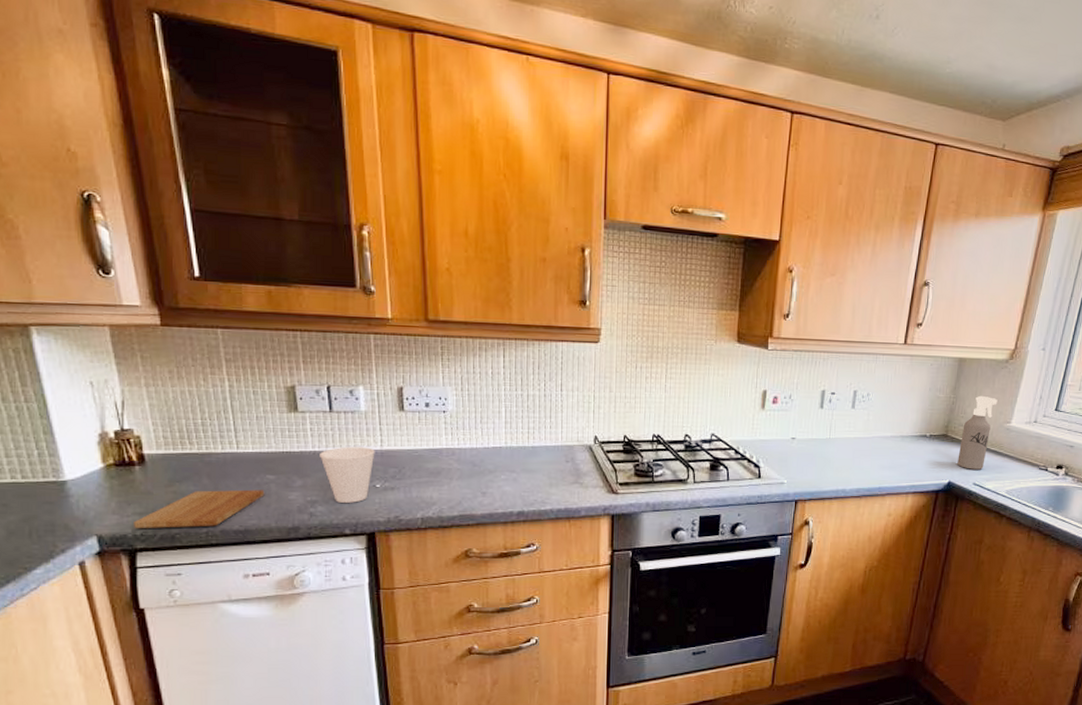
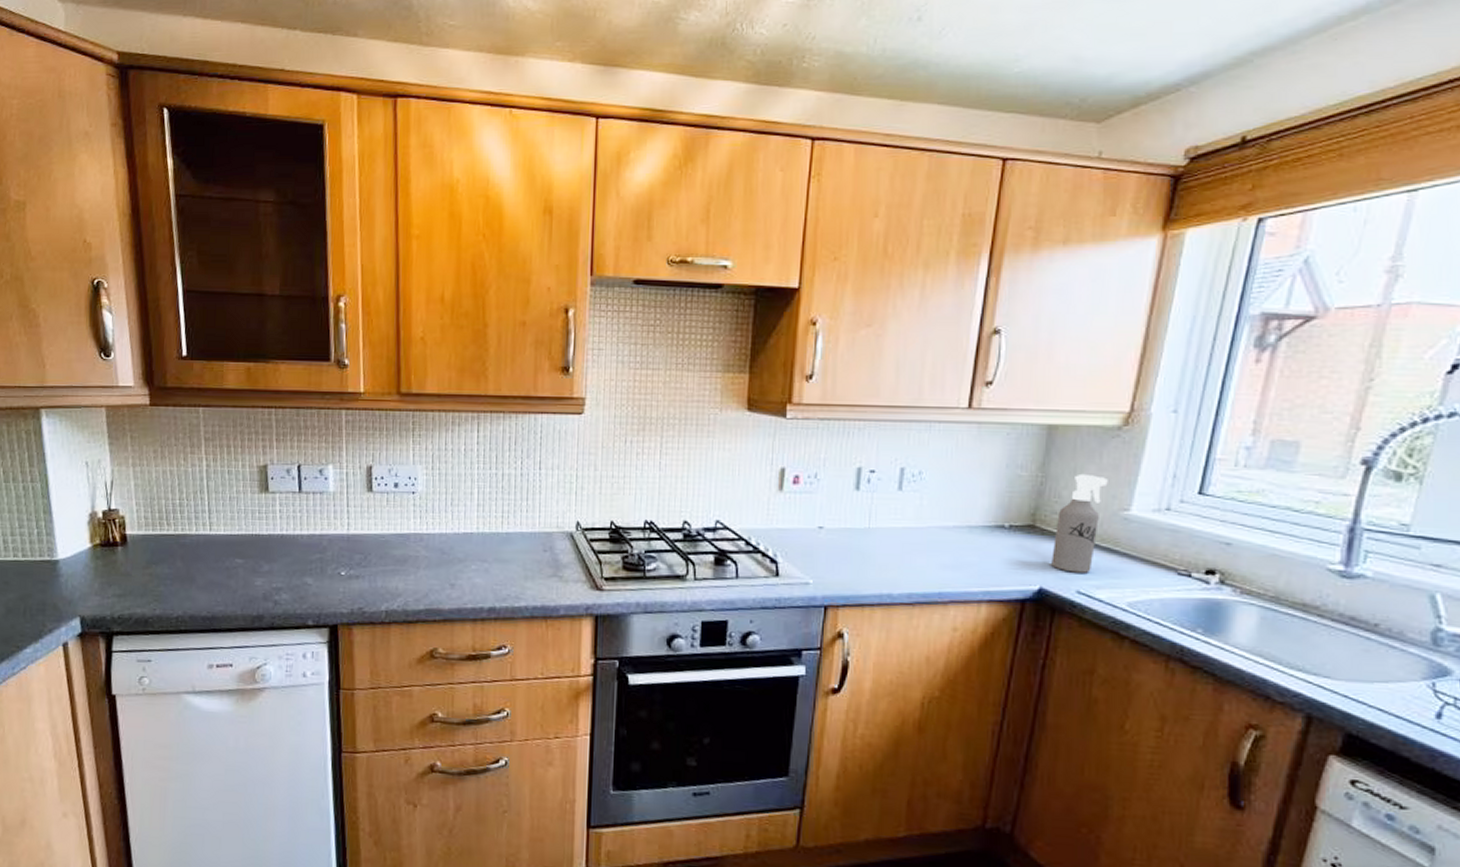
cutting board: present [134,489,265,528] -> none [113,573,233,612]
cup: present [320,446,375,503] -> none [287,530,342,591]

